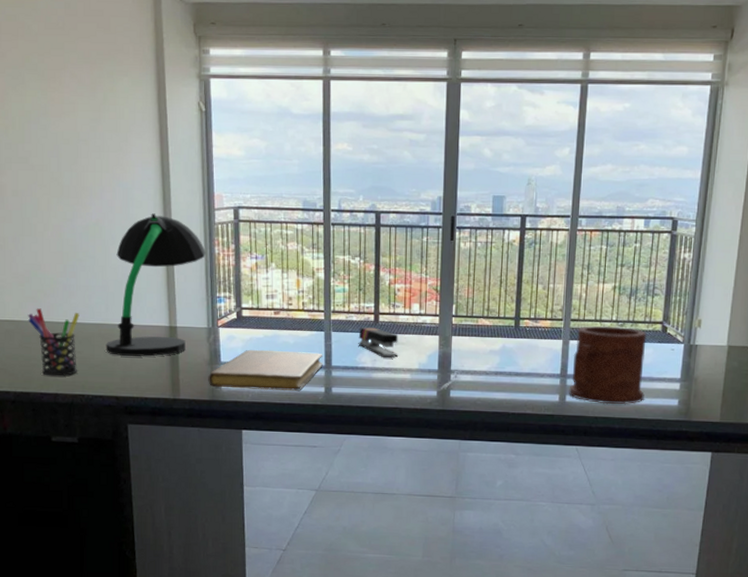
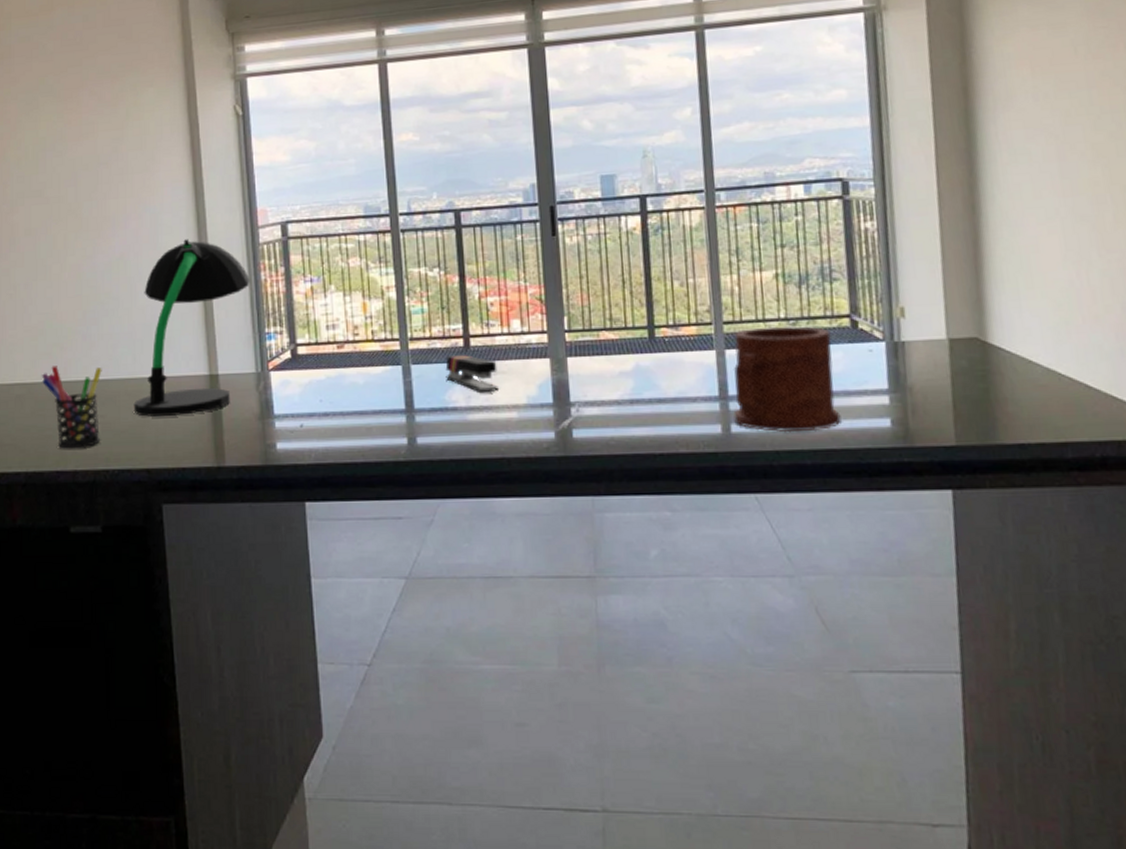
notebook: present [208,349,323,391] -> none [259,393,403,449]

